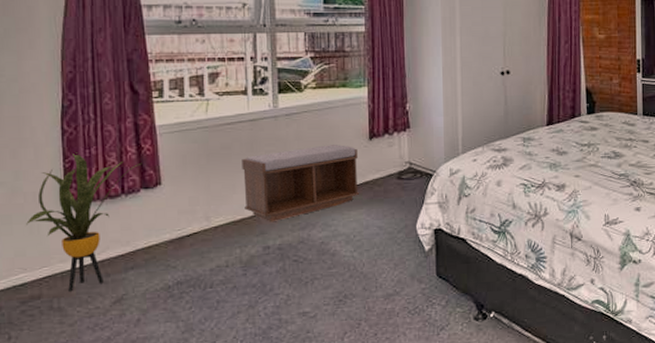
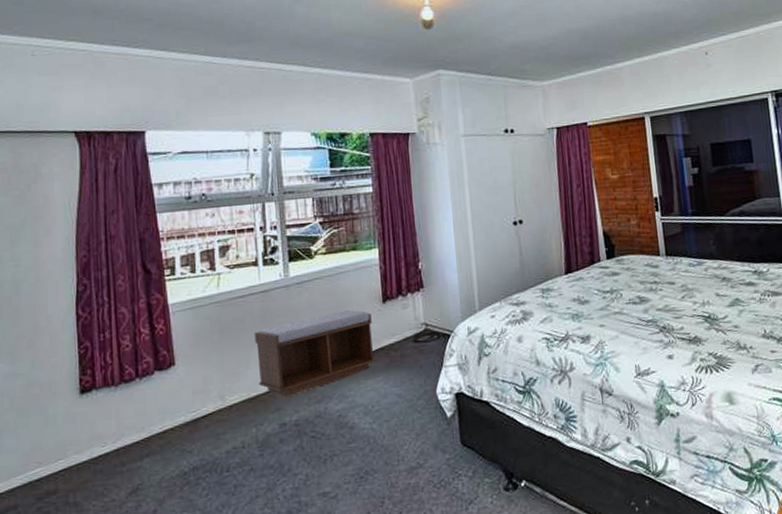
house plant: present [26,152,142,292] -> none [42,337,156,485]

